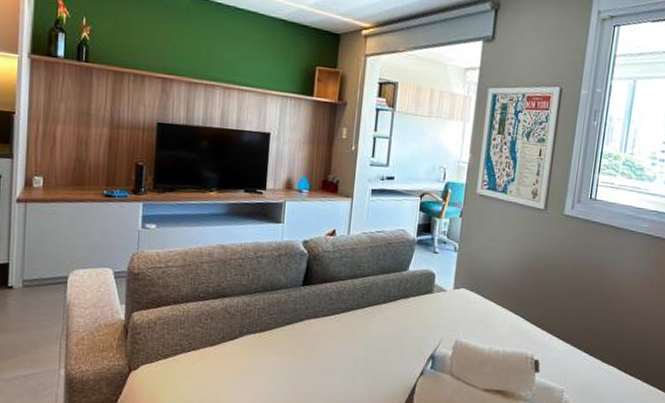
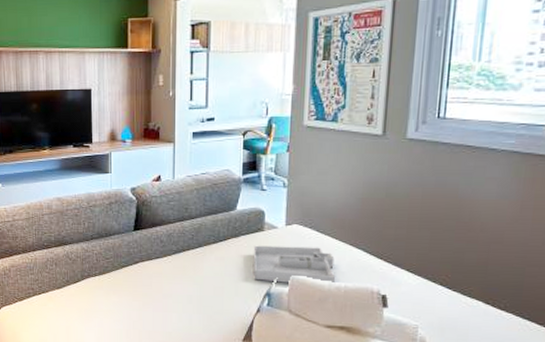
tray: none [420,307,496,348] -> present [253,245,336,284]

